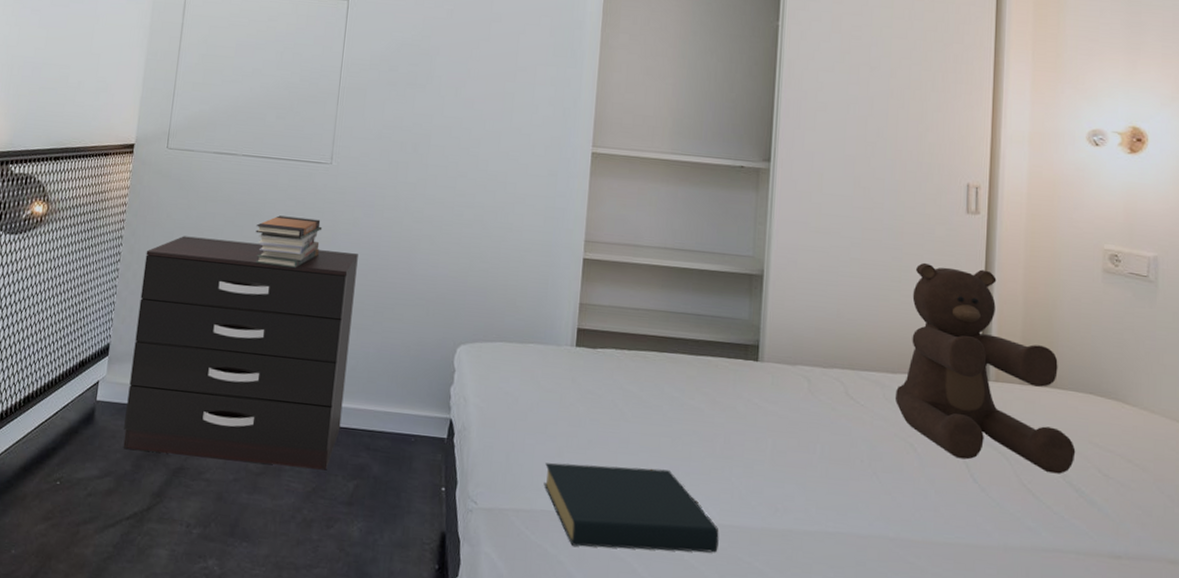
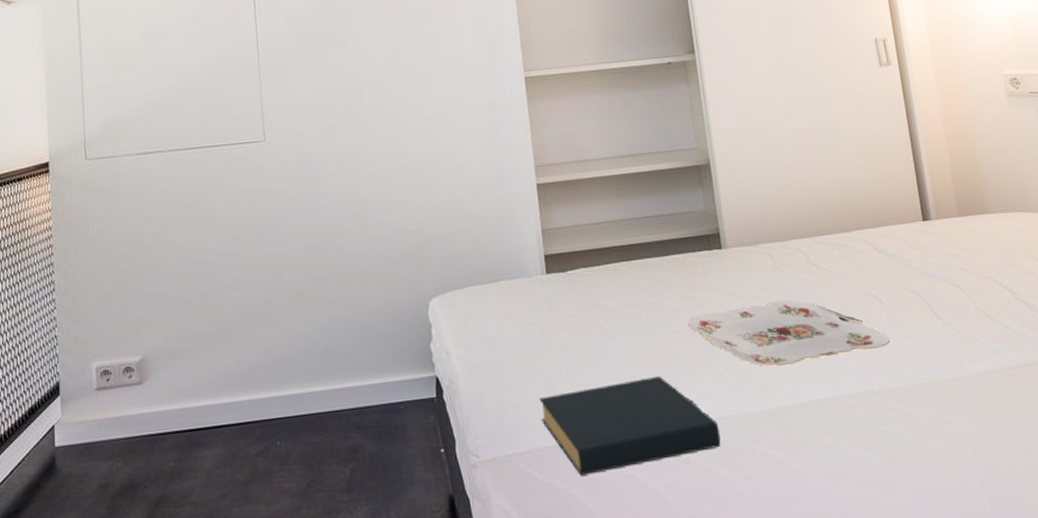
dresser: present [123,236,358,470] -> none [82,228,325,491]
book stack: present [255,215,323,268] -> none [197,201,269,261]
serving tray: none [707,419,917,497] -> present [687,300,890,367]
teddy bear: present [894,262,1076,474] -> none [845,116,1020,300]

